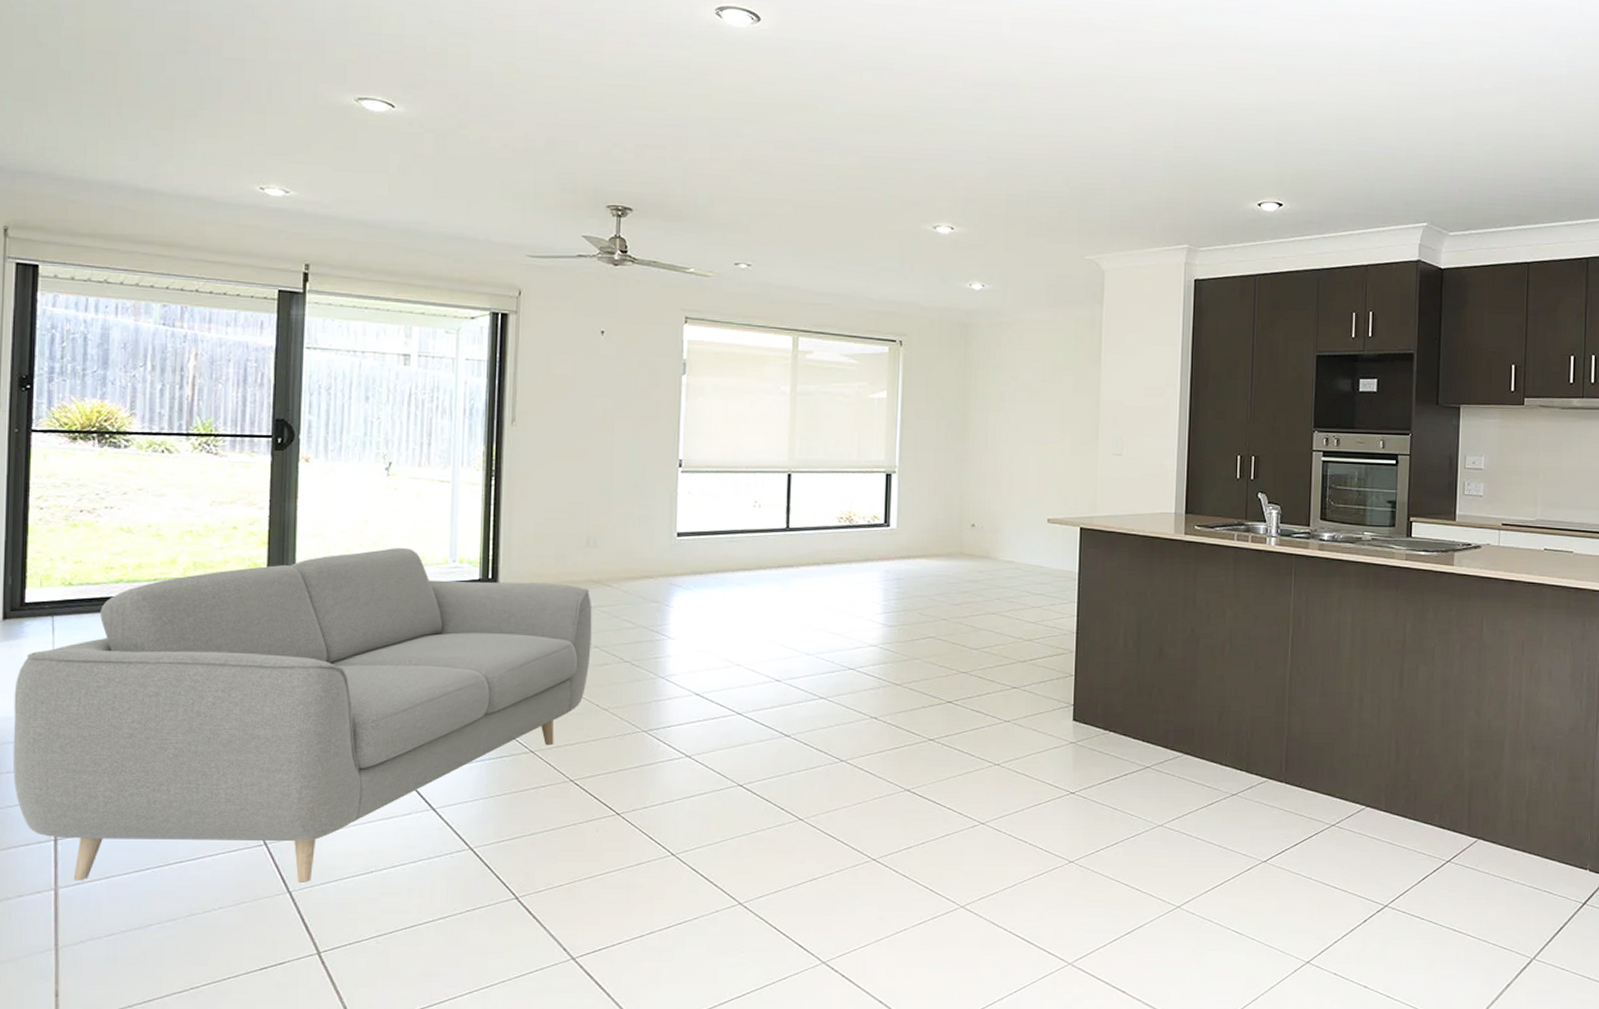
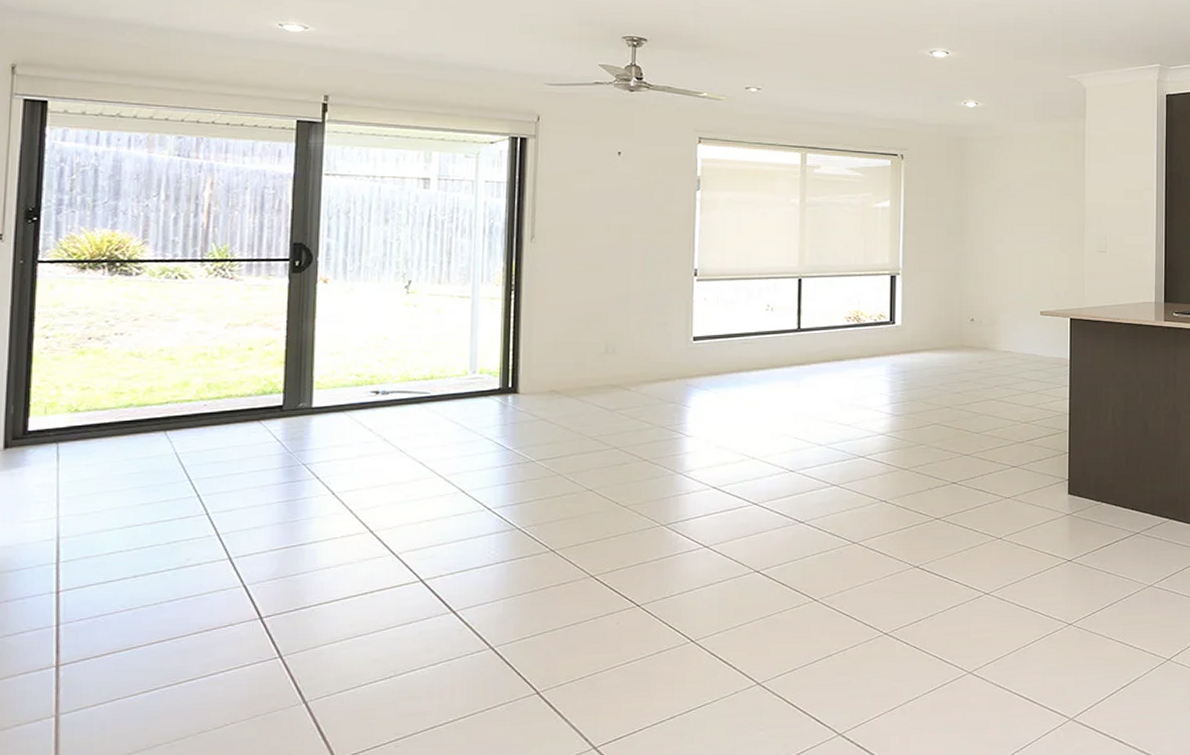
sofa: present [12,547,592,882] -> none [12,361,611,706]

